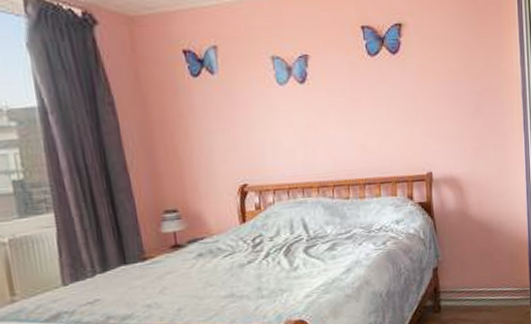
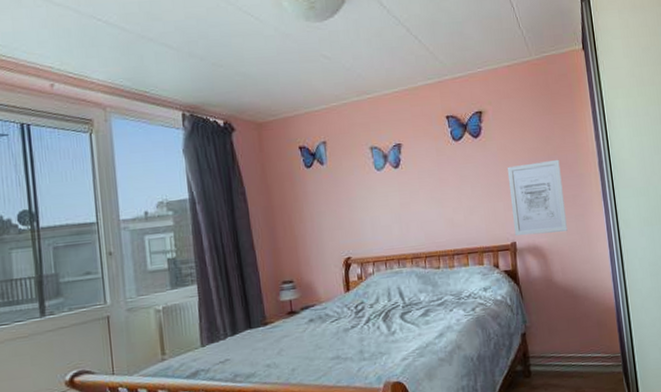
wall art: none [426,84,486,166] -> present [507,159,568,237]

